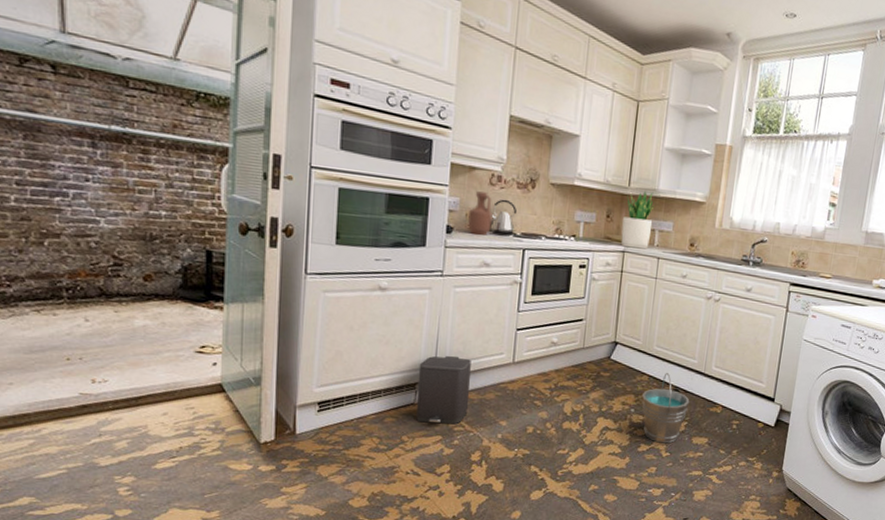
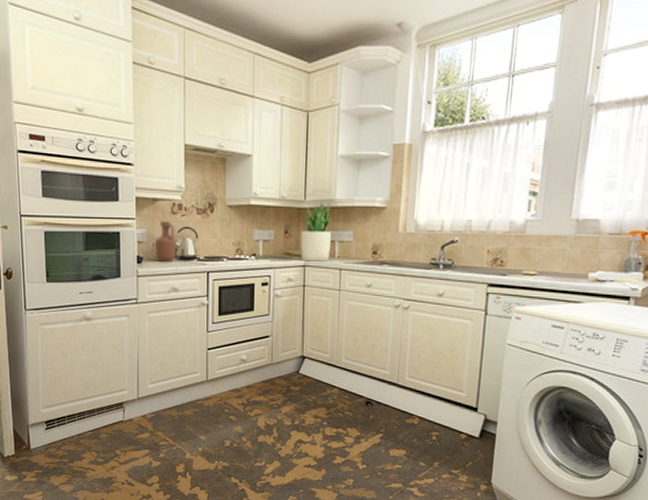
pedal bin: present [416,356,471,425] -> none [124,377,170,439]
bucket: present [641,373,690,444] -> none [333,385,384,456]

